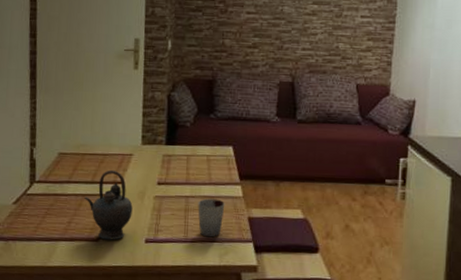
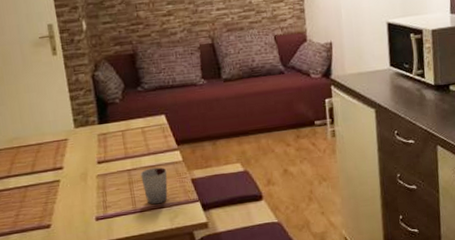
teapot: present [84,169,133,240] -> none [27,157,78,225]

